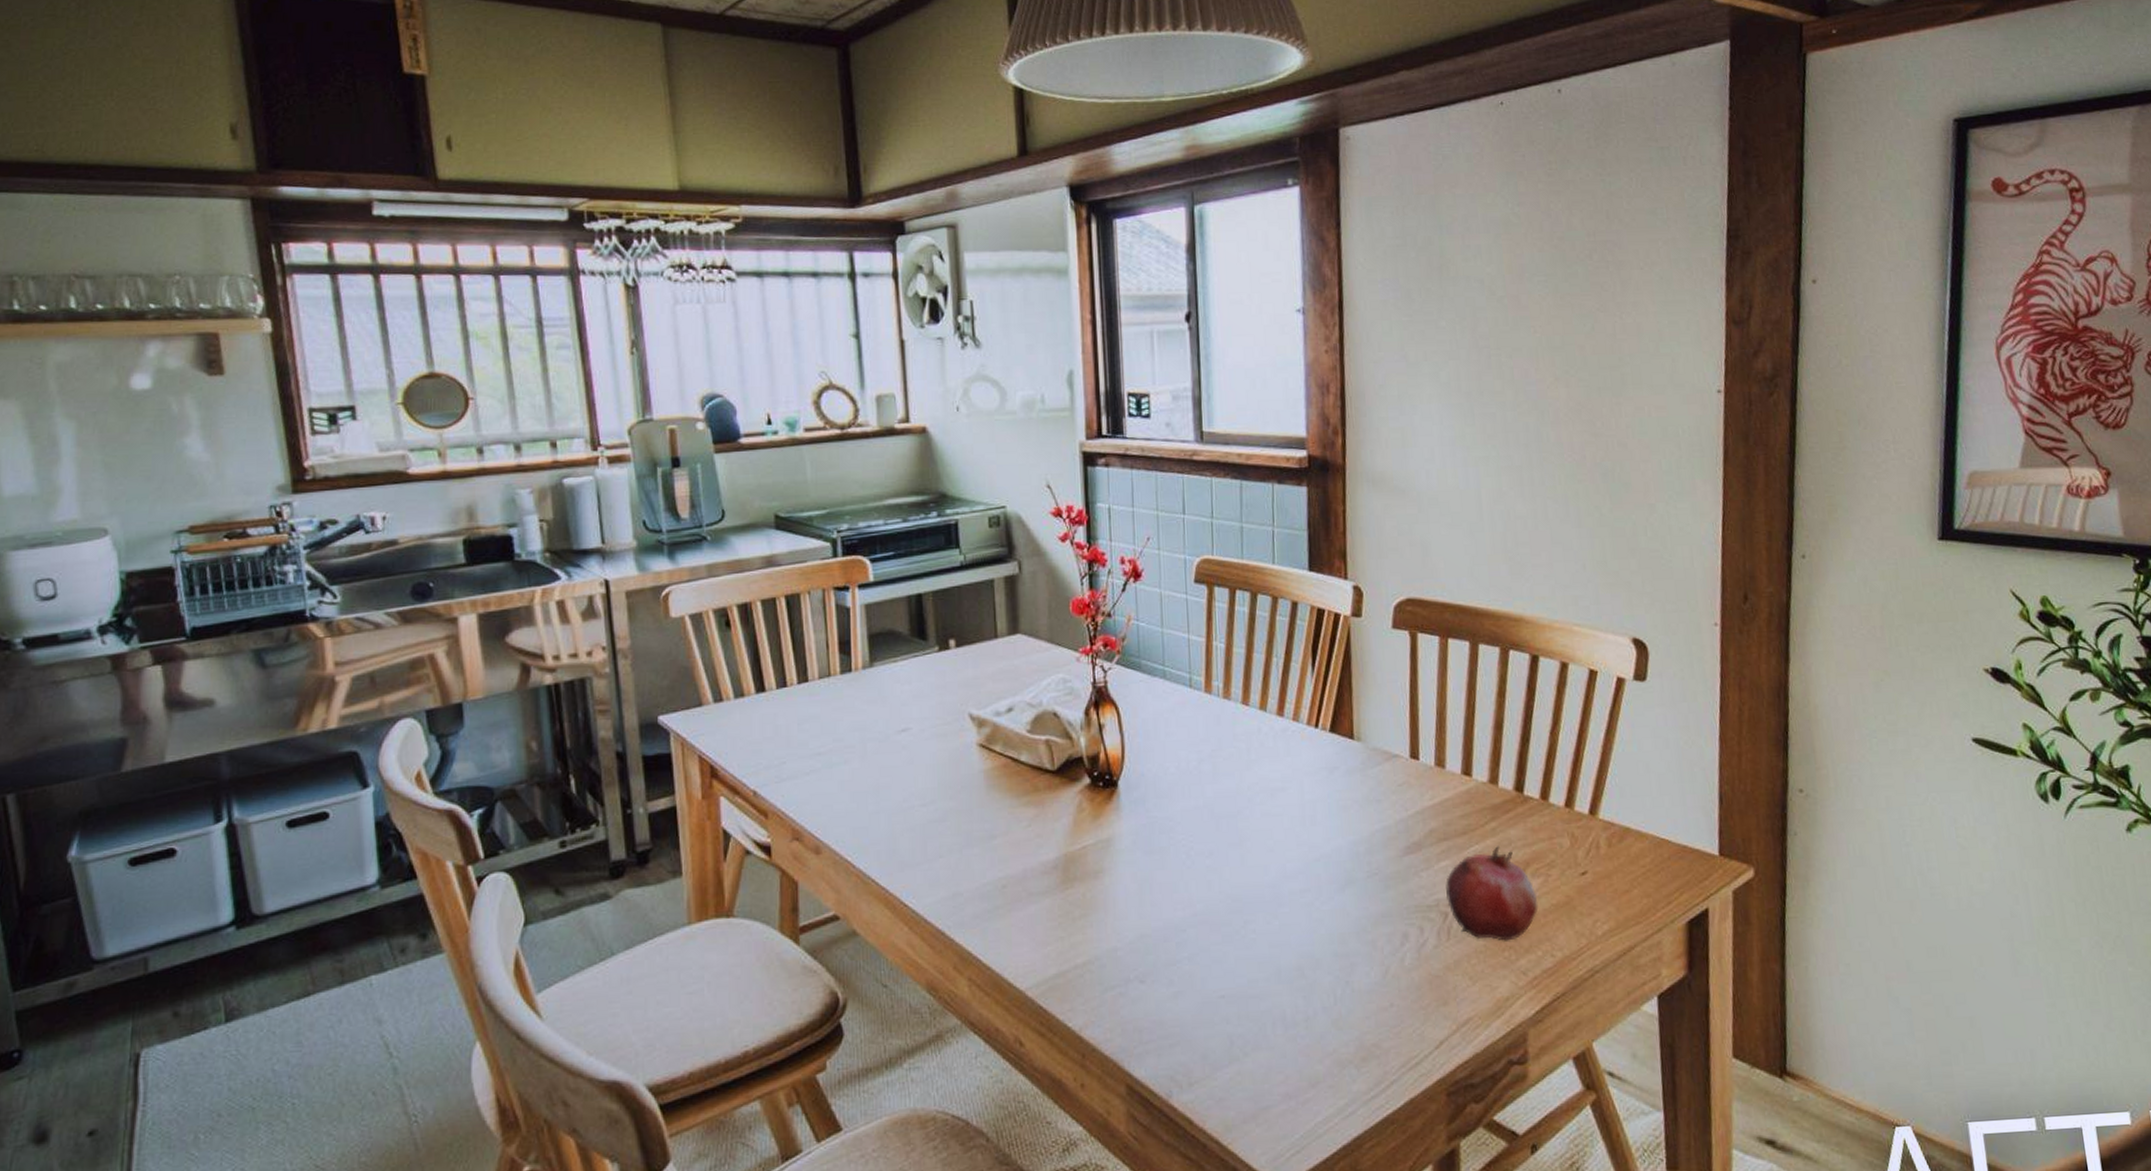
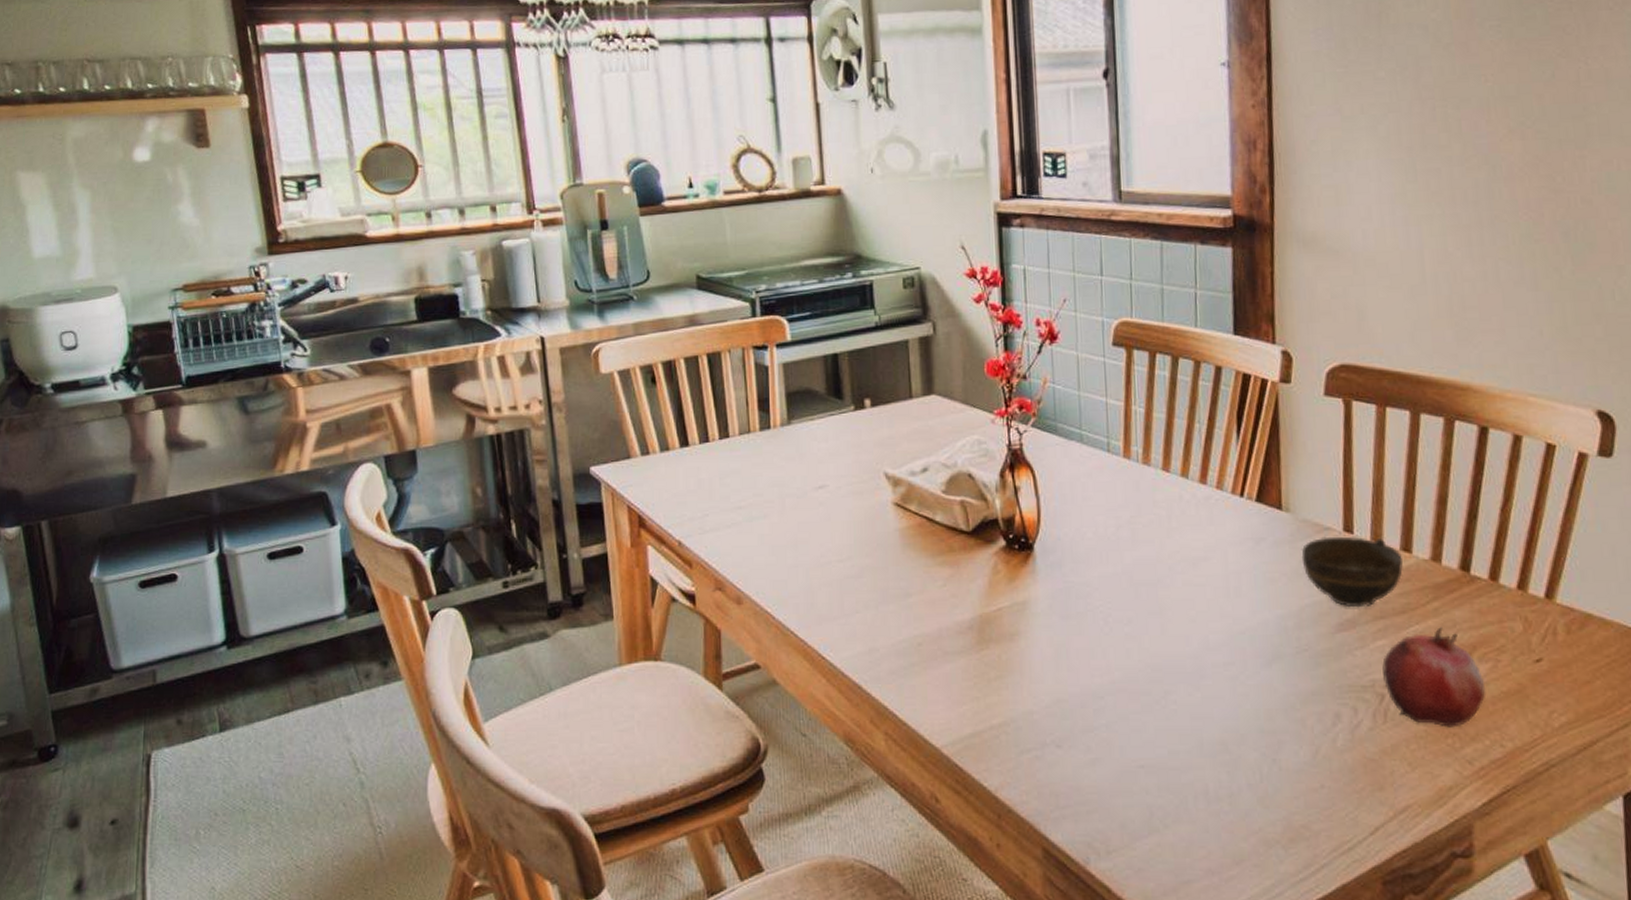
cup: none [1371,762,1464,831] -> present [1301,536,1404,608]

